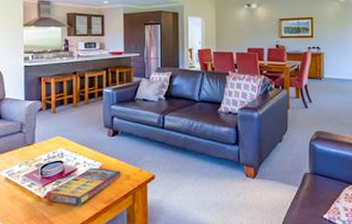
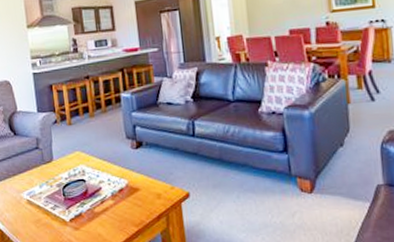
game compilation box: present [46,167,121,206] -> none [70,185,151,230]

